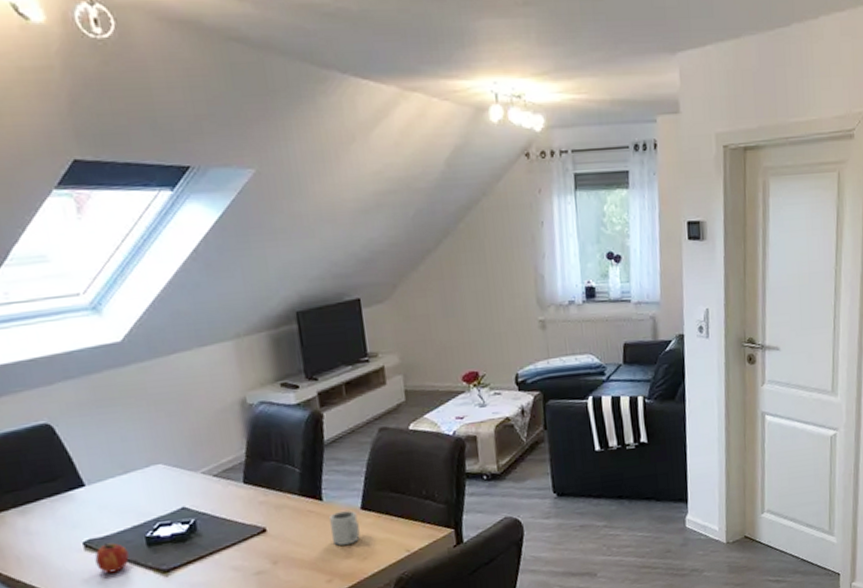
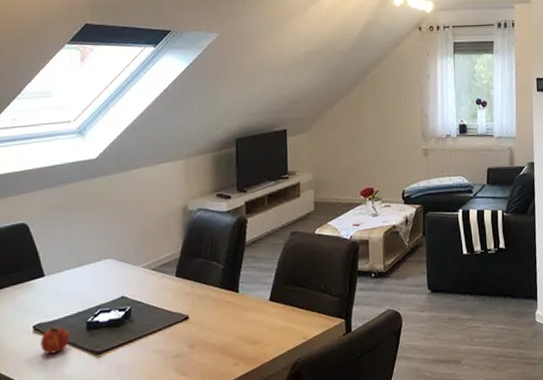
cup: present [329,510,360,546] -> none [242,301,266,332]

